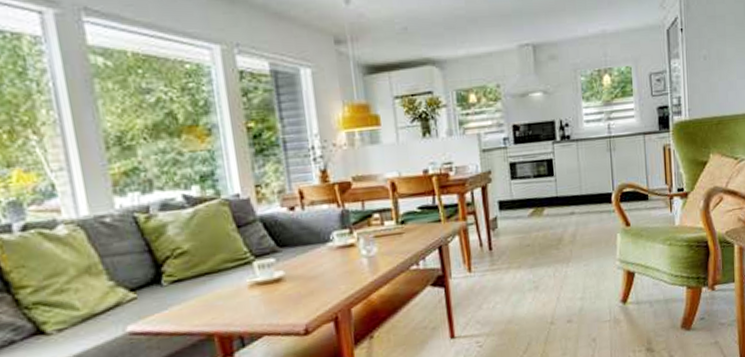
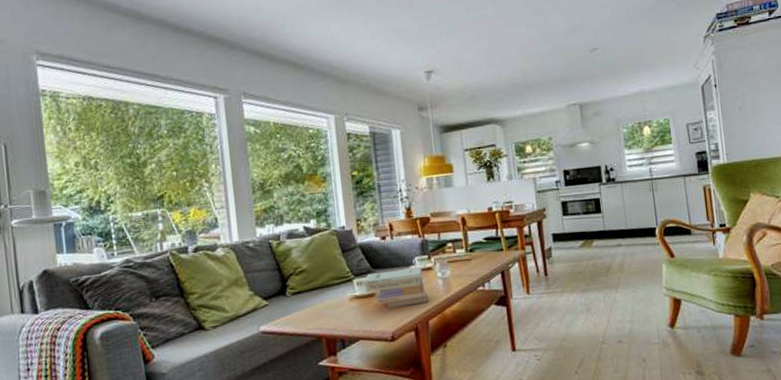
books: none [266,244,351,297] -> present [363,267,428,309]

